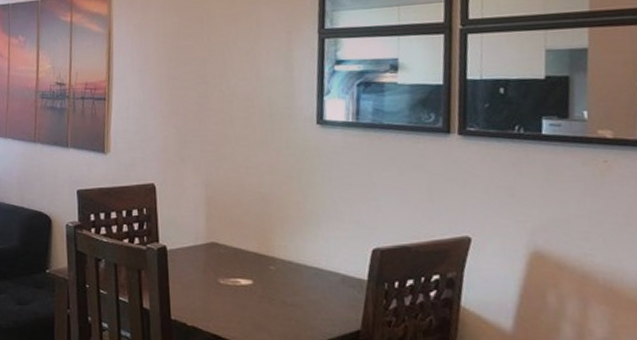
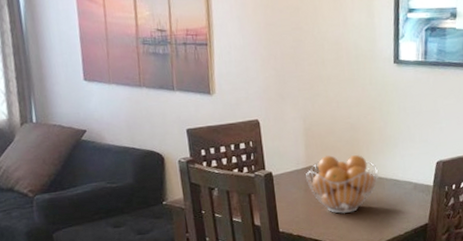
fruit basket: none [205,231,296,306] -> present [306,155,379,214]

